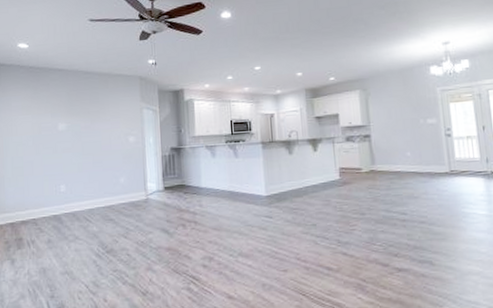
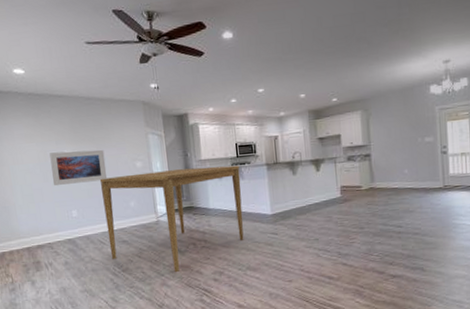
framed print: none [44,123,99,158] -> present [49,149,107,185]
dining table: none [91,143,236,257] -> present [99,165,244,273]

